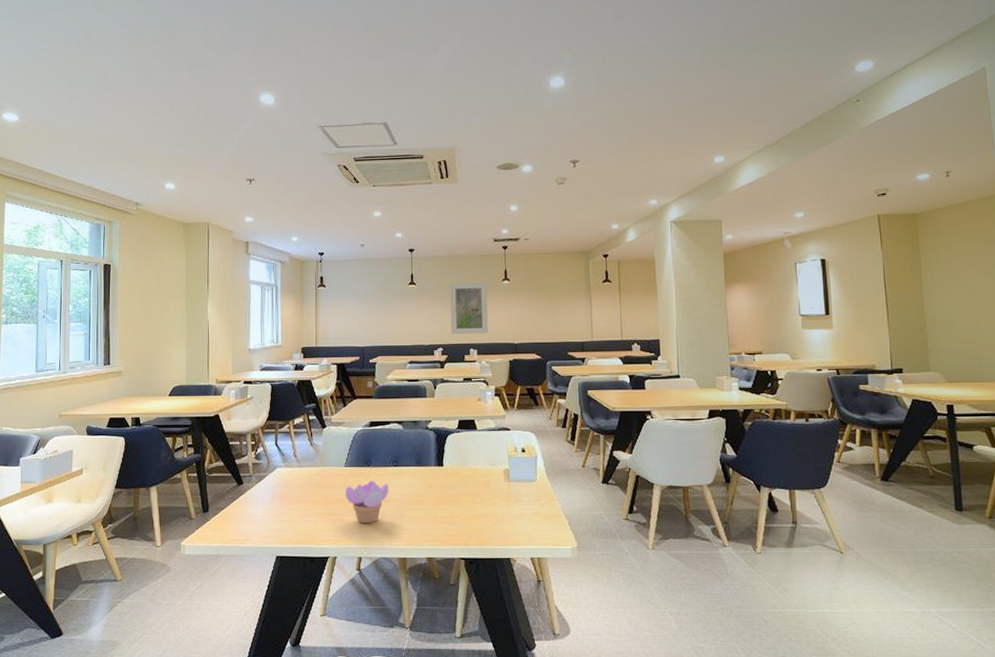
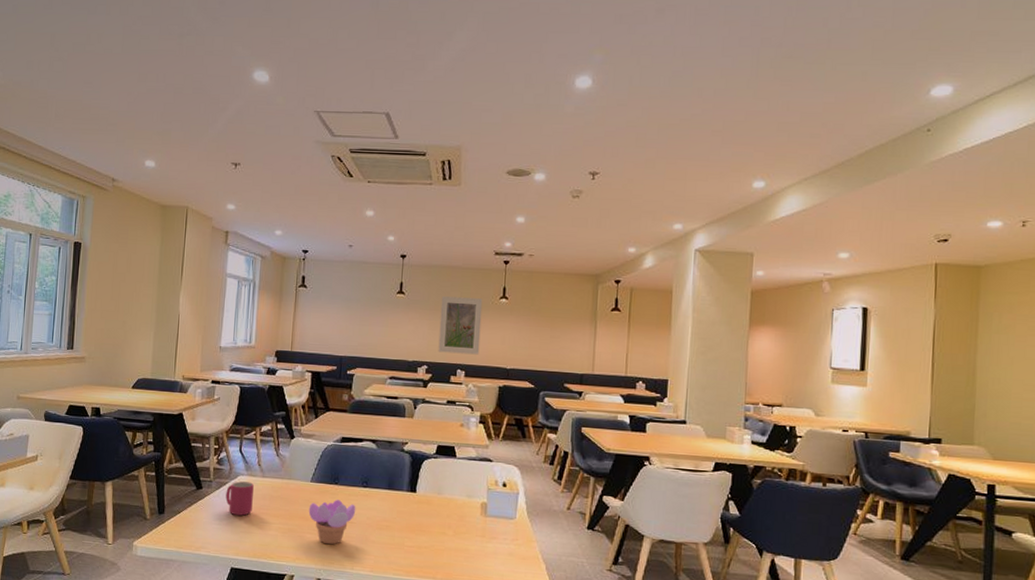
mug: none [266,473,292,506] -> present [226,481,254,516]

